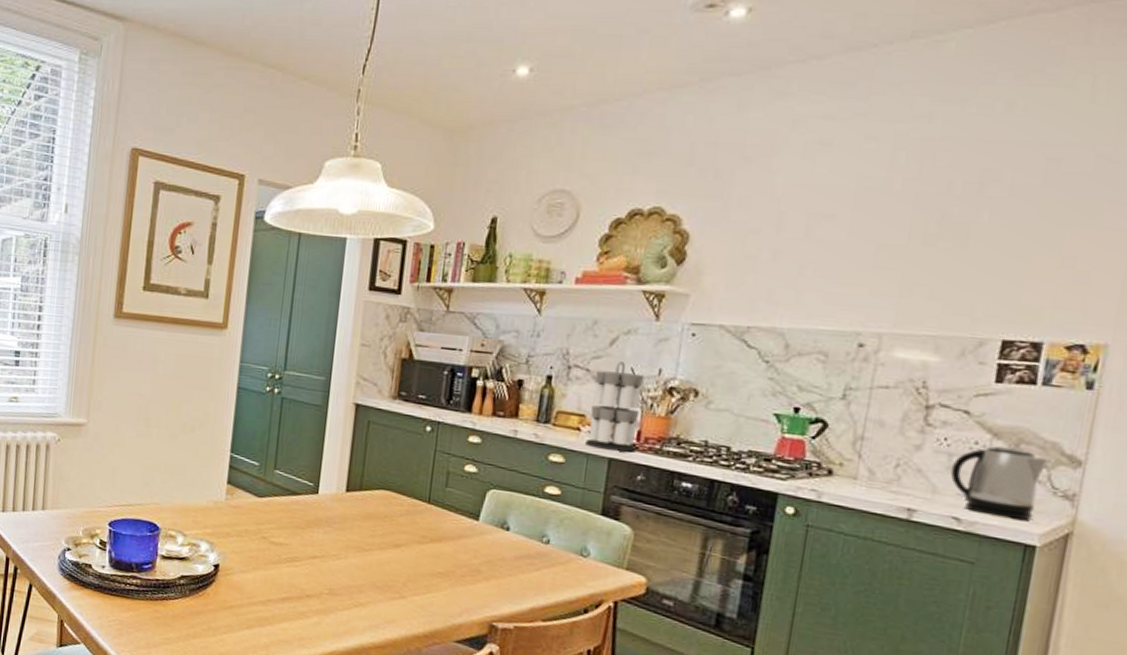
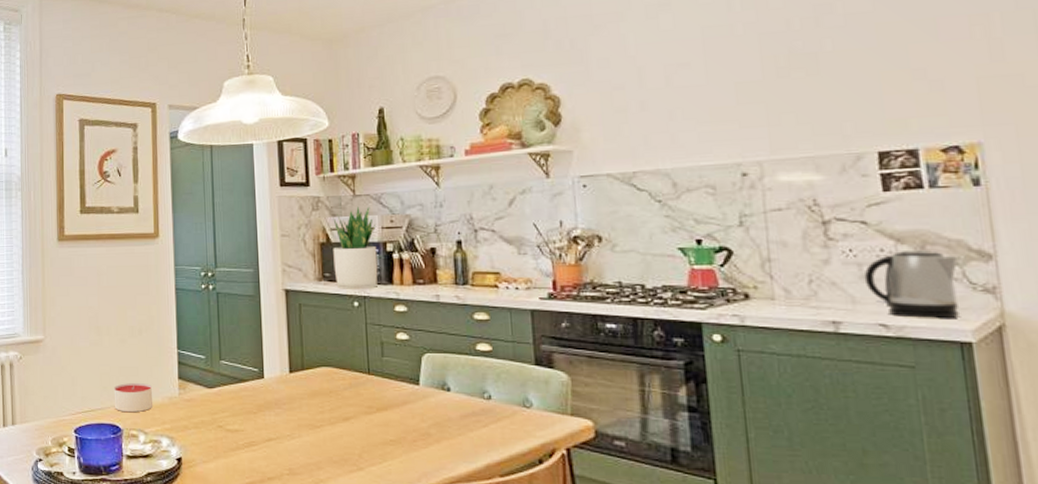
candle: none [154,480,198,513] -> present [113,383,152,413]
planter: none [411,324,466,415] -> present [333,206,378,291]
spice rack: present [584,360,645,453] -> none [501,218,553,303]

